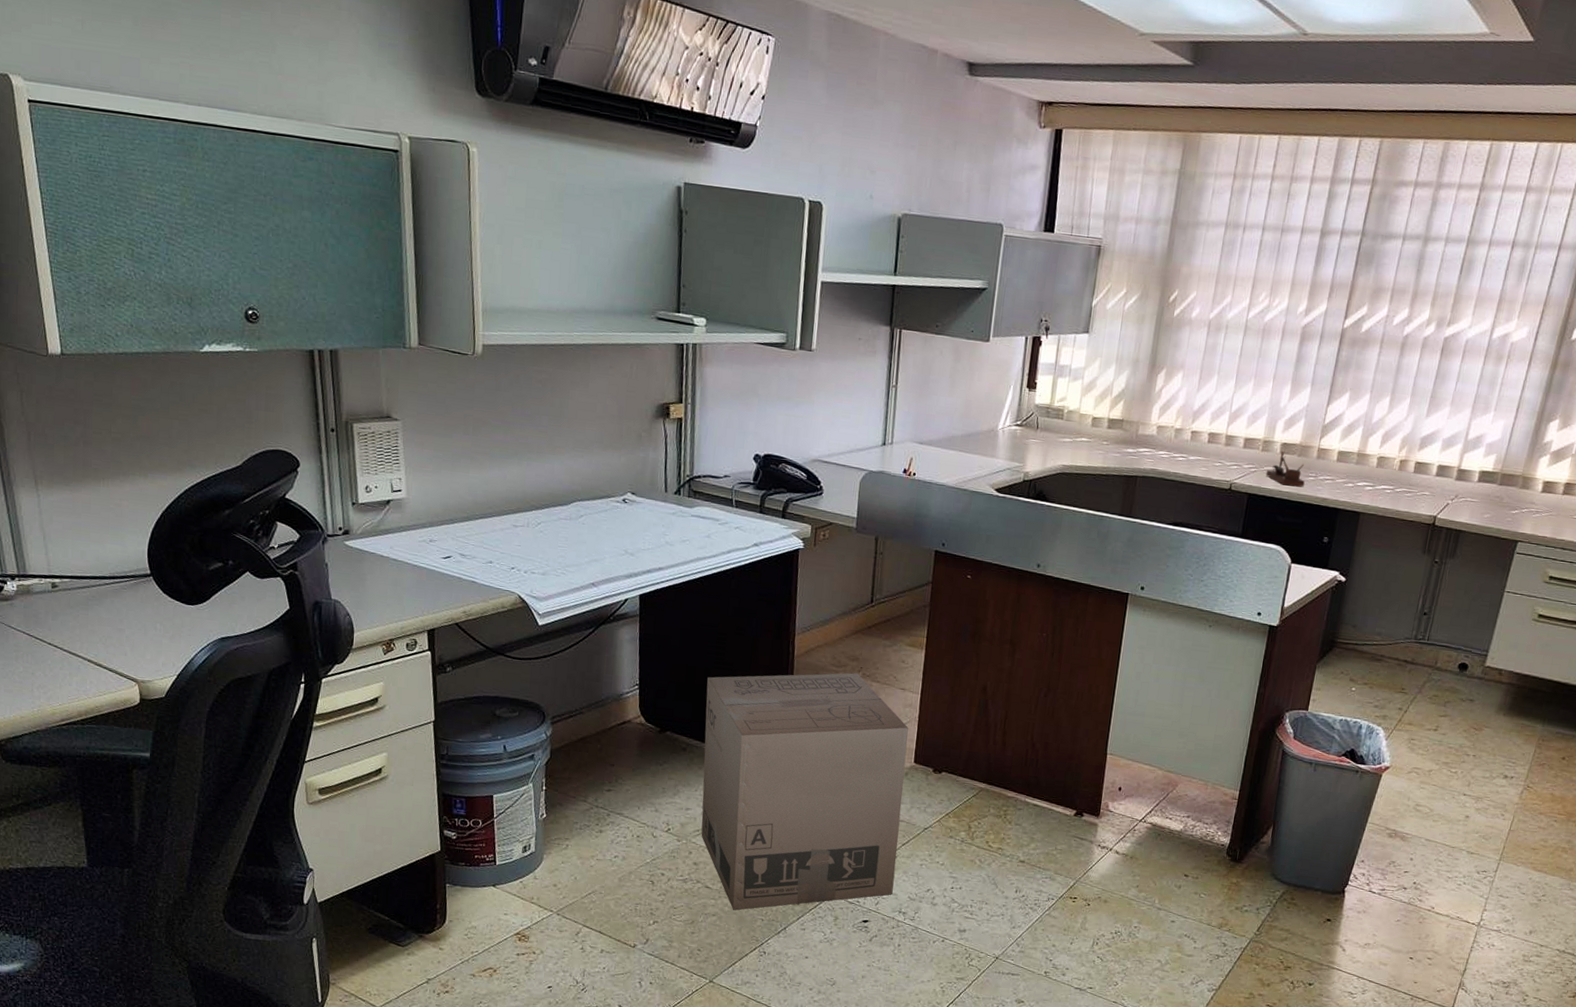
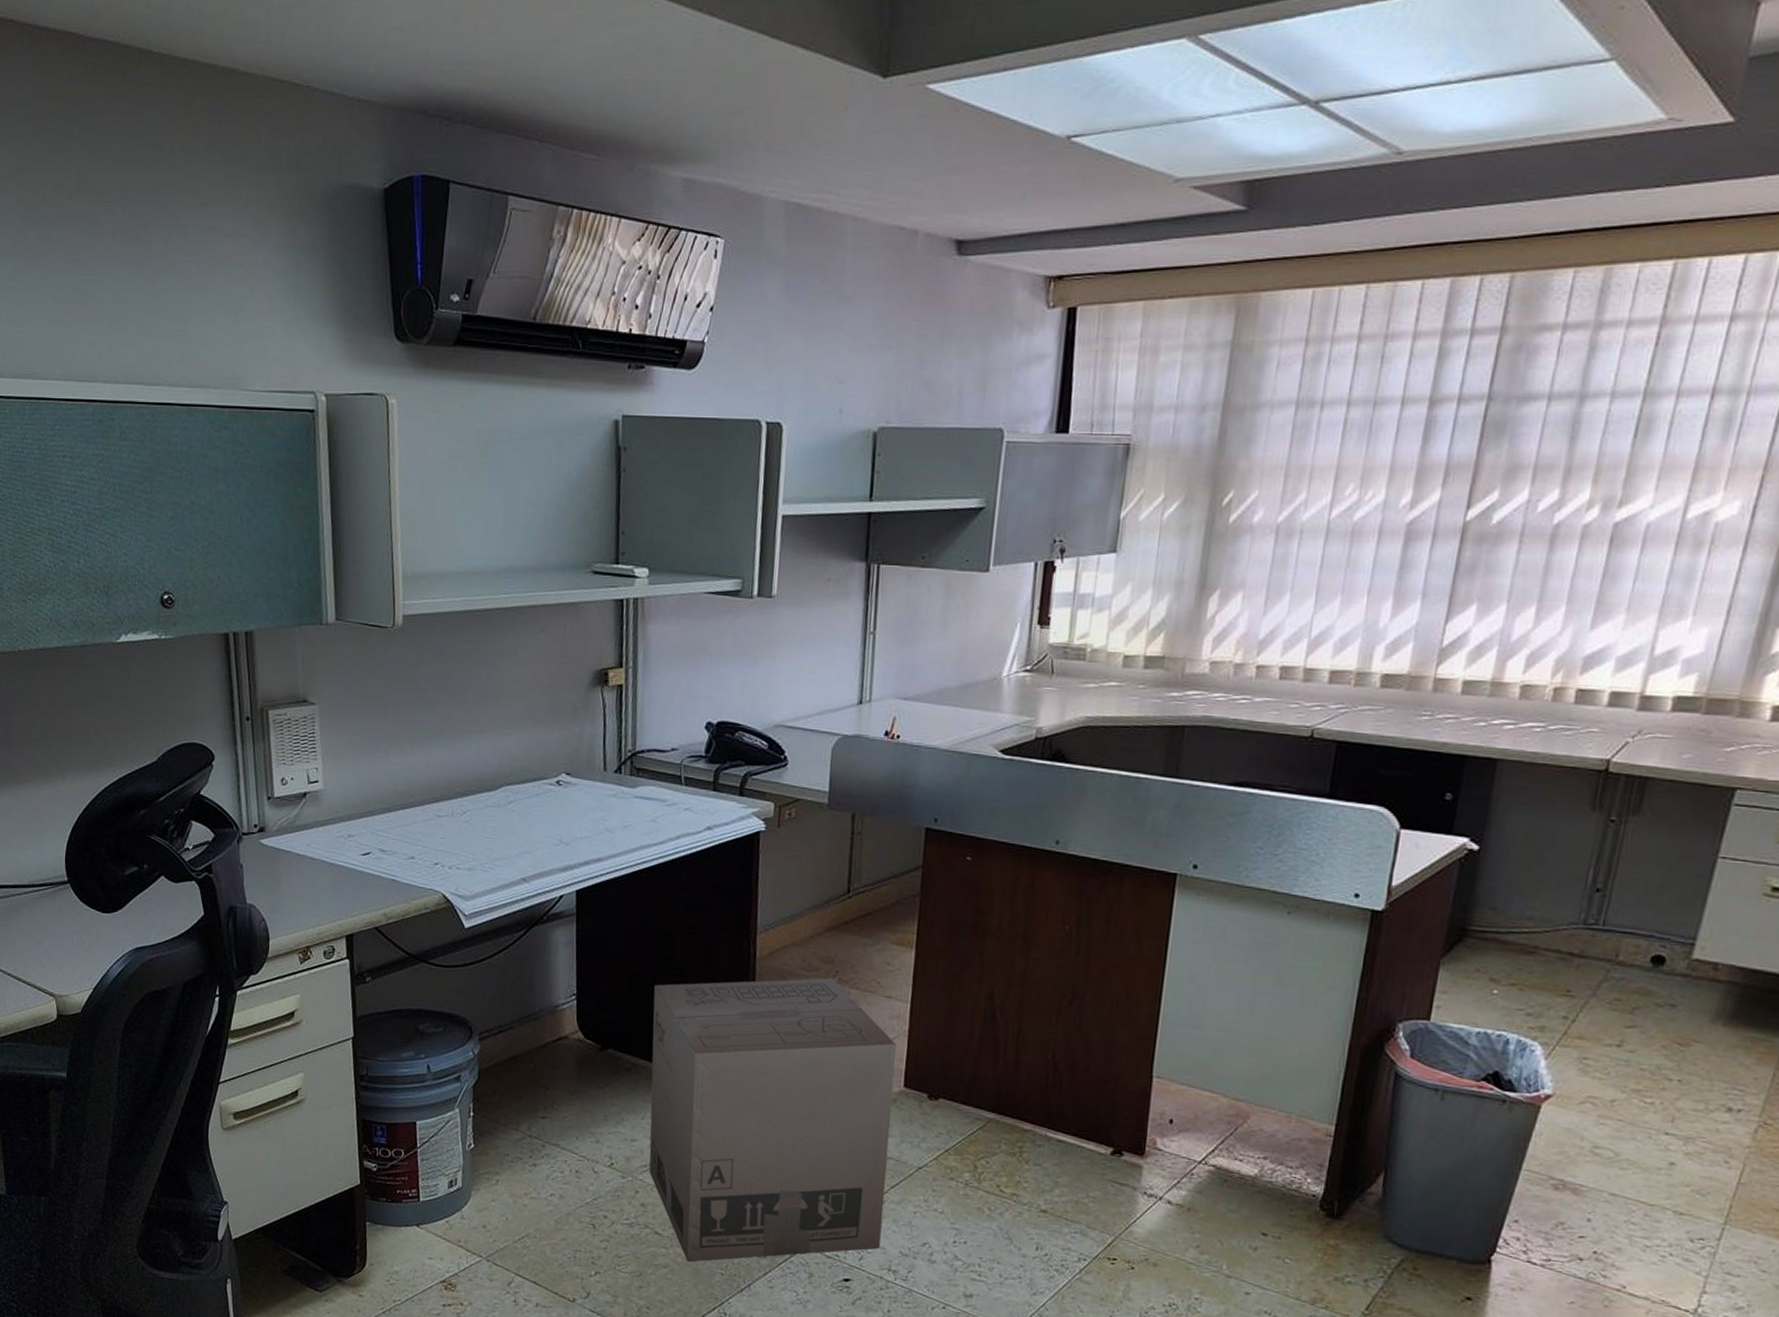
desk organizer: present [1265,451,1305,487] -> none [1360,684,1417,730]

